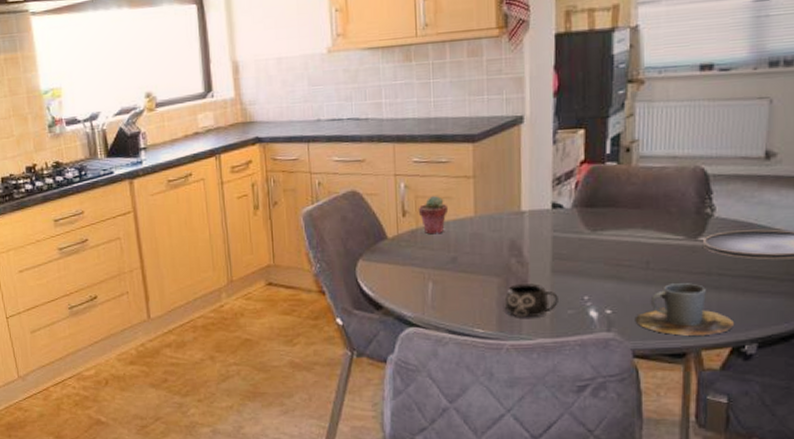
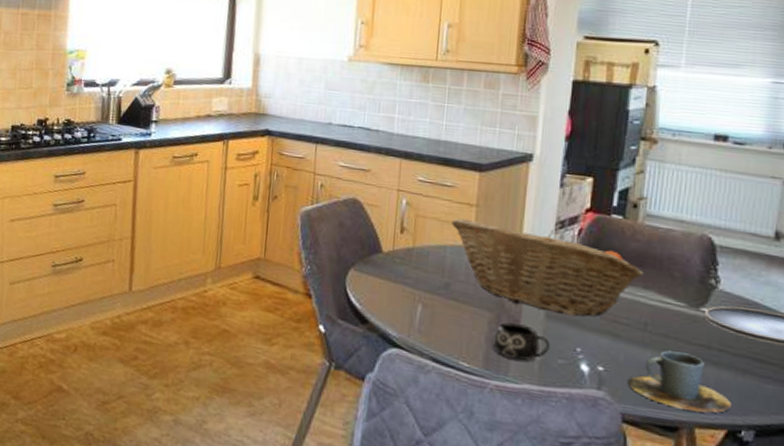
potted succulent: present [418,196,449,235] -> none [416,218,448,257]
fruit basket: none [451,188,642,268] -> present [452,218,644,317]

